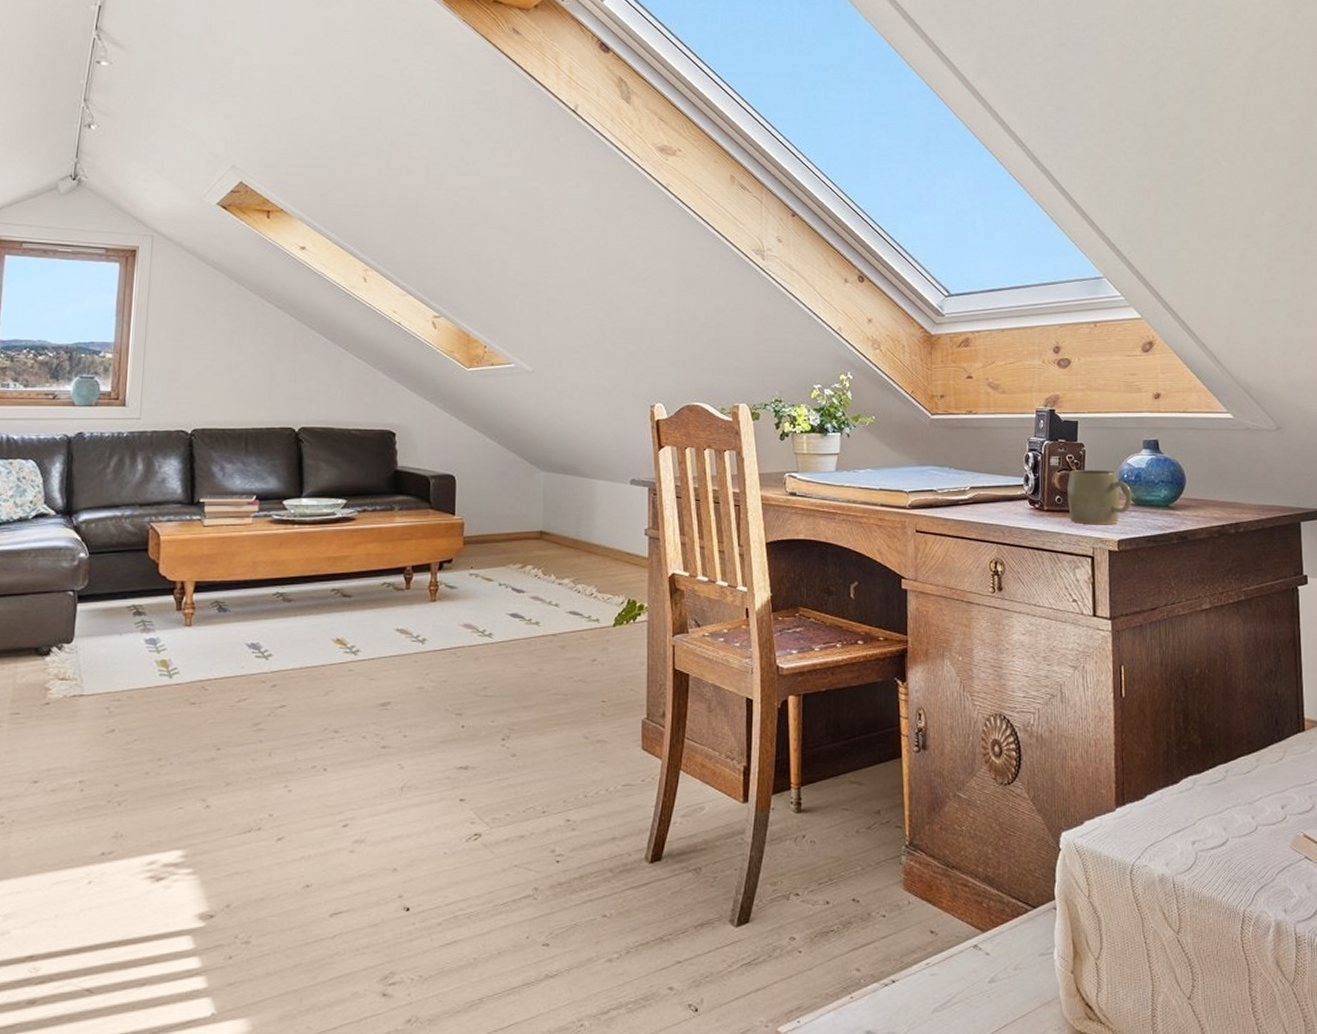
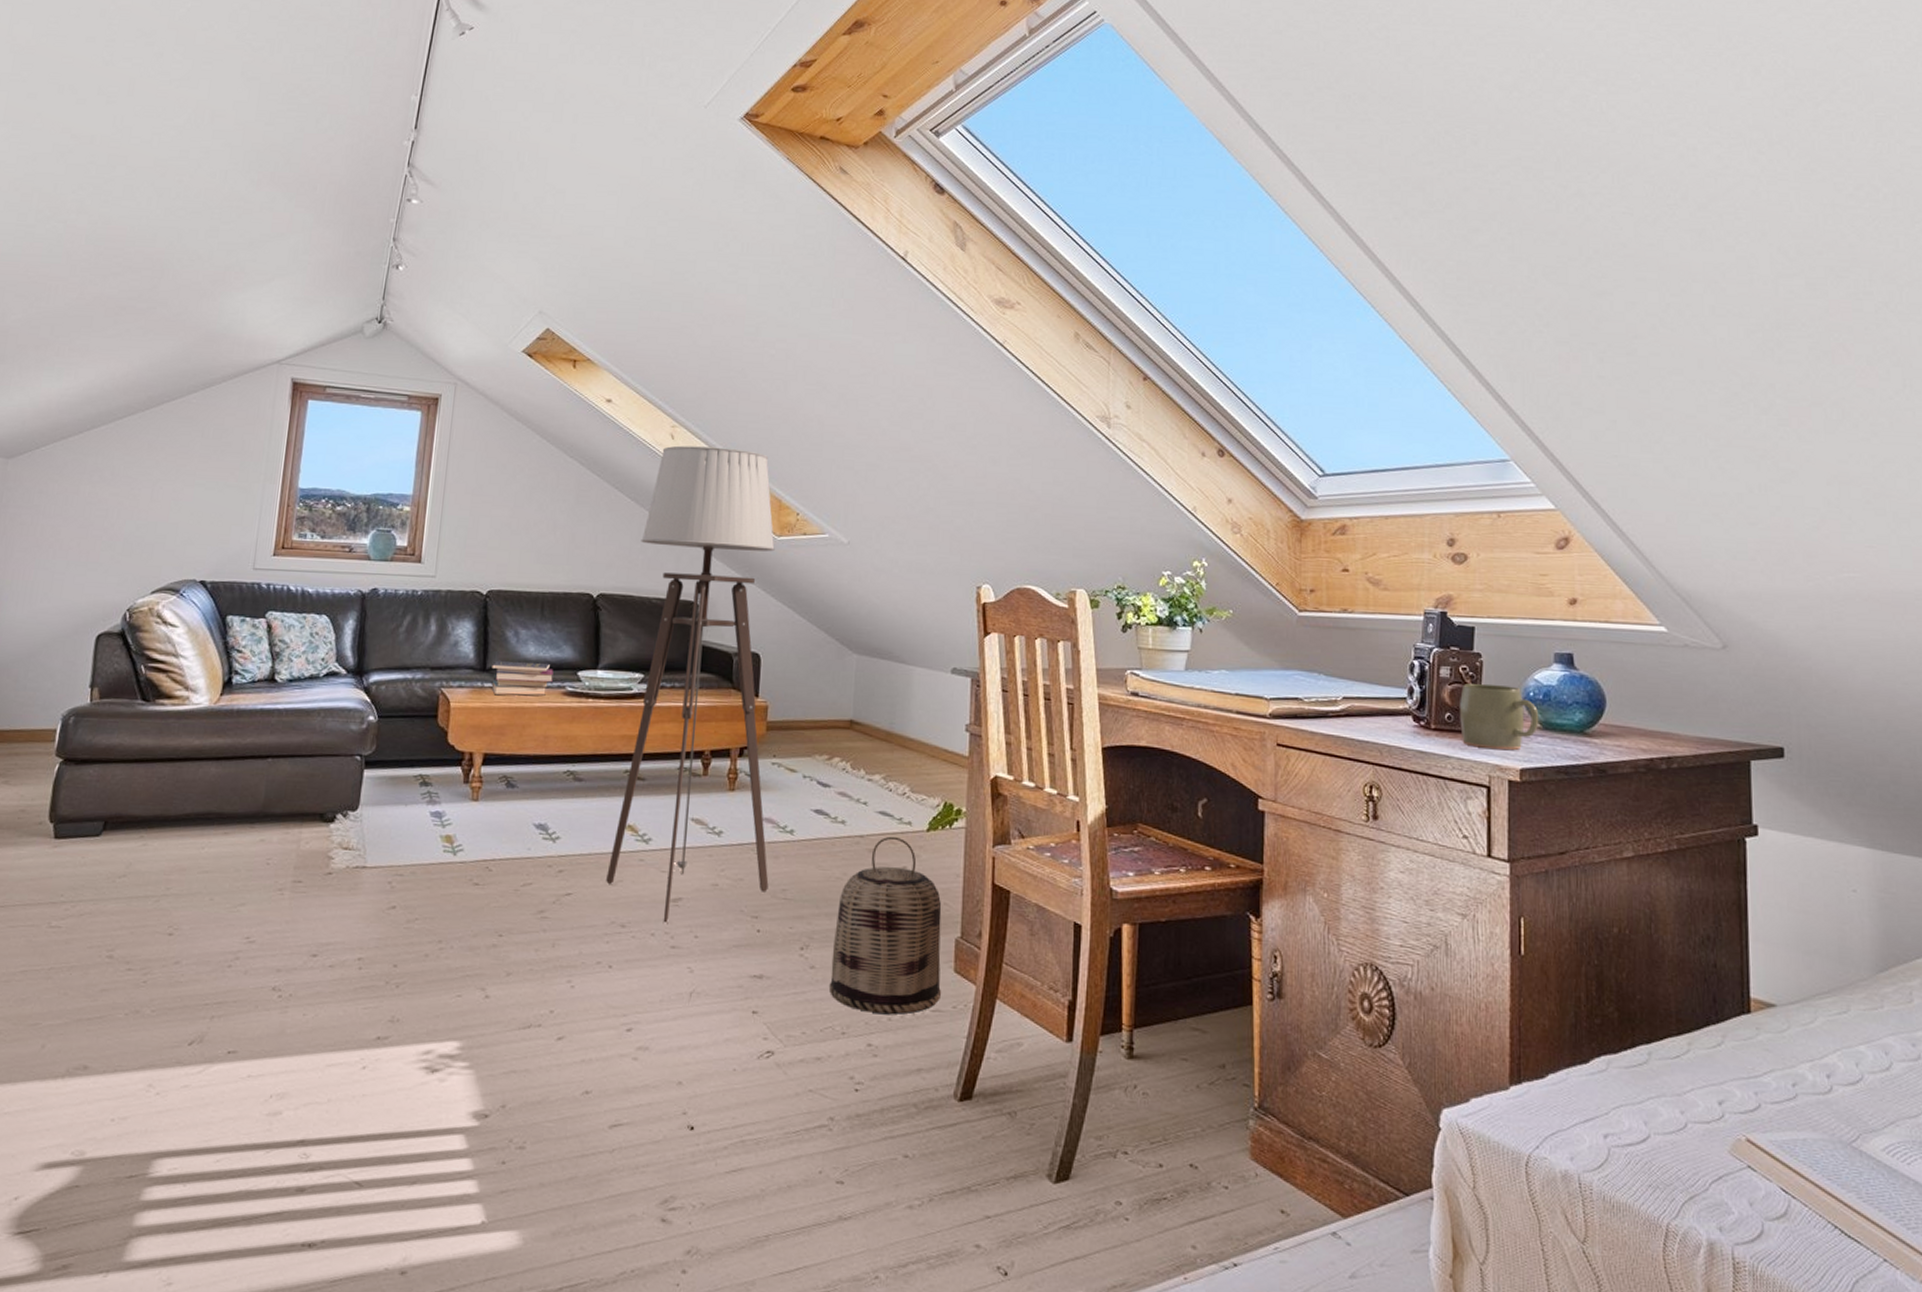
floor lamp: none [318,288,471,728] -> present [606,445,775,925]
basket: none [529,633,632,791] -> present [828,836,942,1014]

